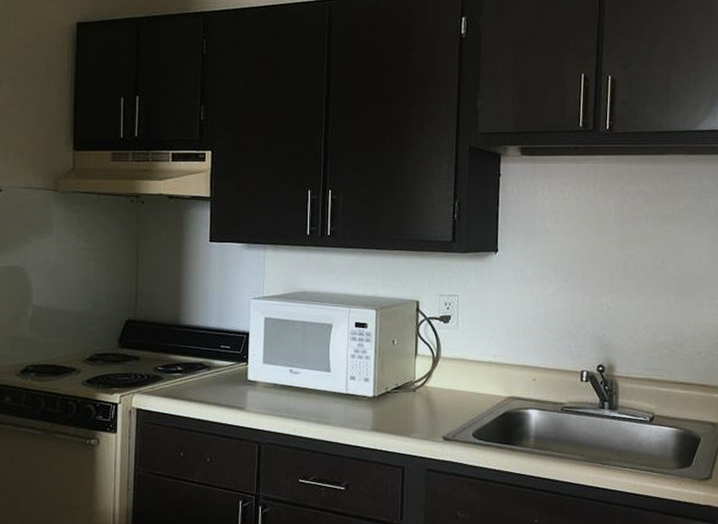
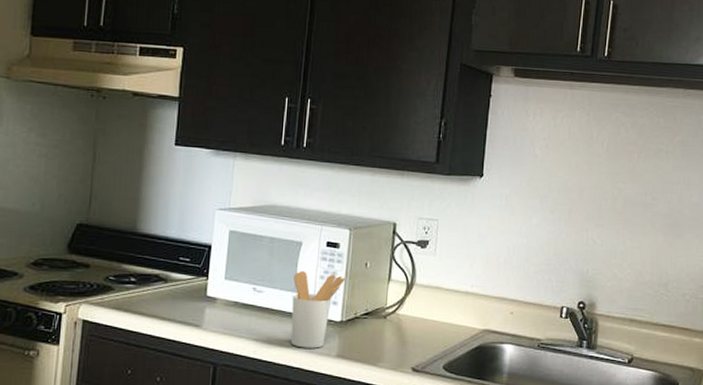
utensil holder: none [327,352,376,424] -> present [290,271,346,348]

